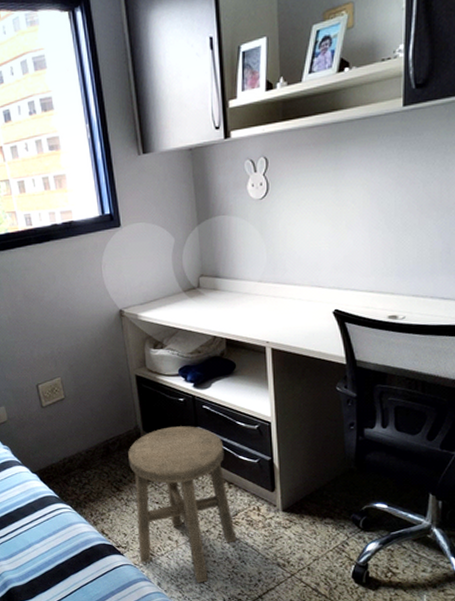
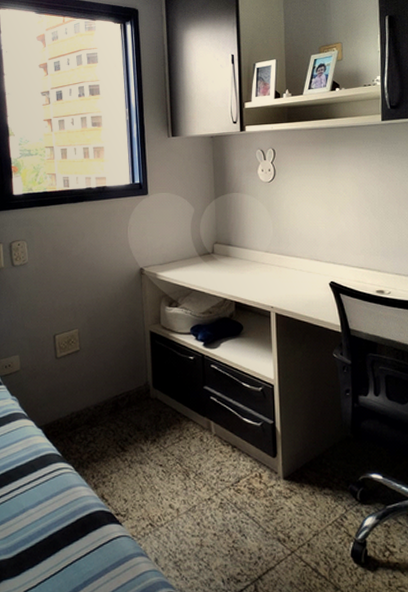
stool: present [128,426,237,583] -> none [136,385,238,560]

